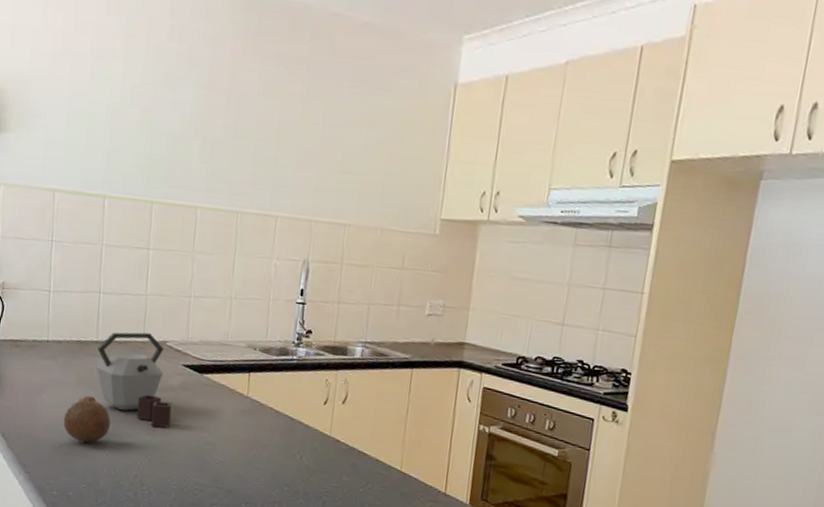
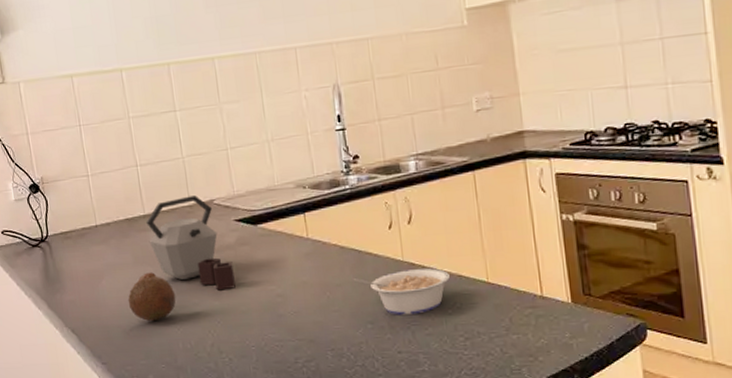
legume: none [282,443,368,487] -> present [354,268,450,315]

